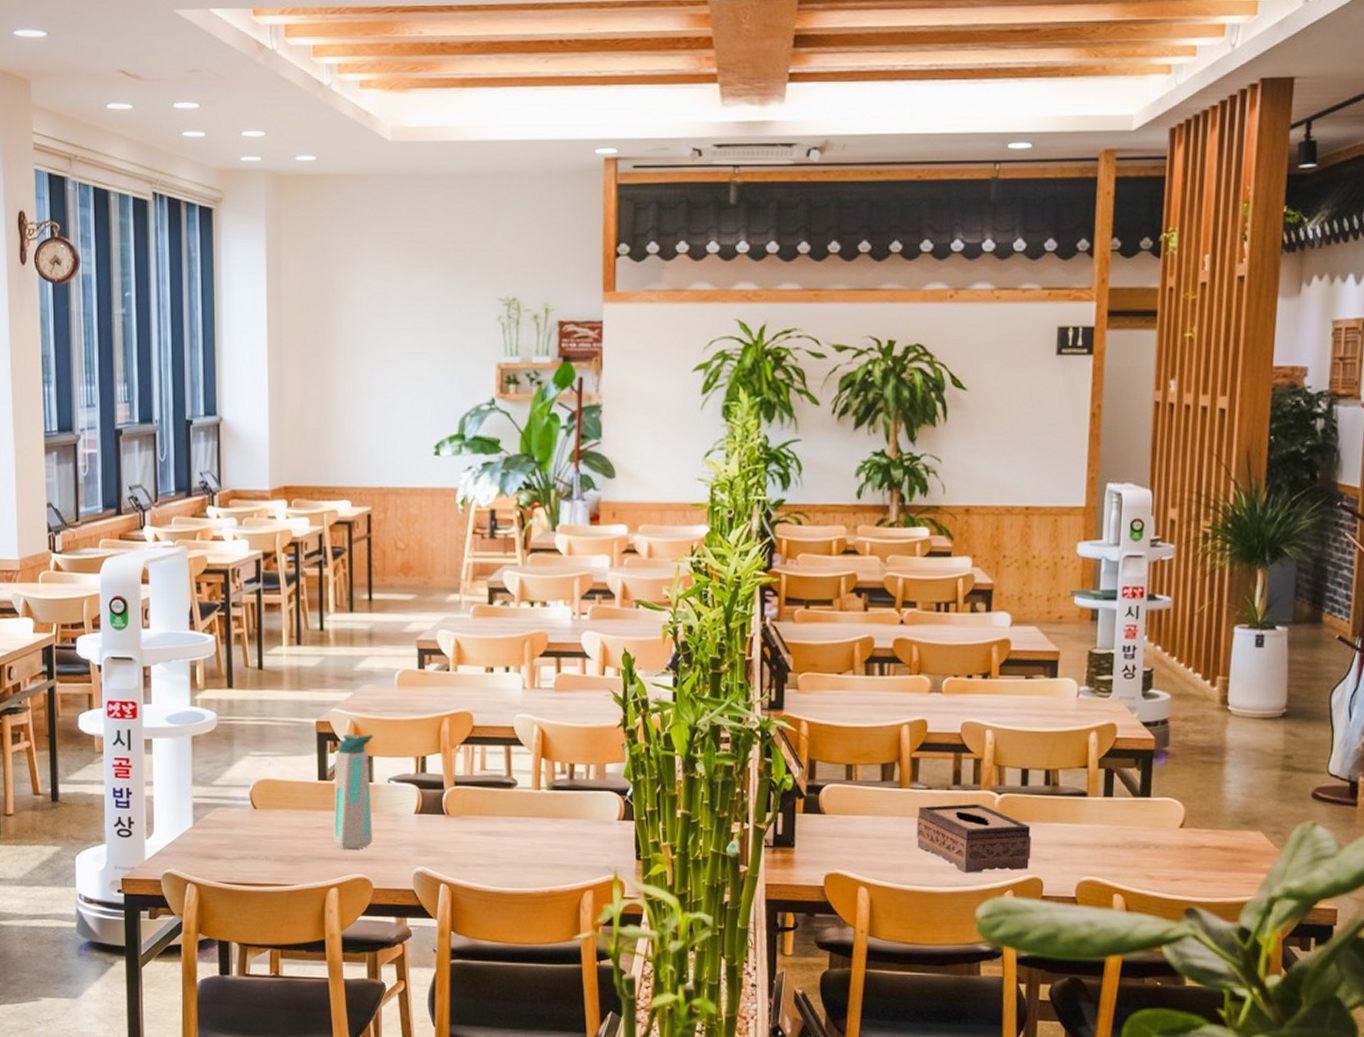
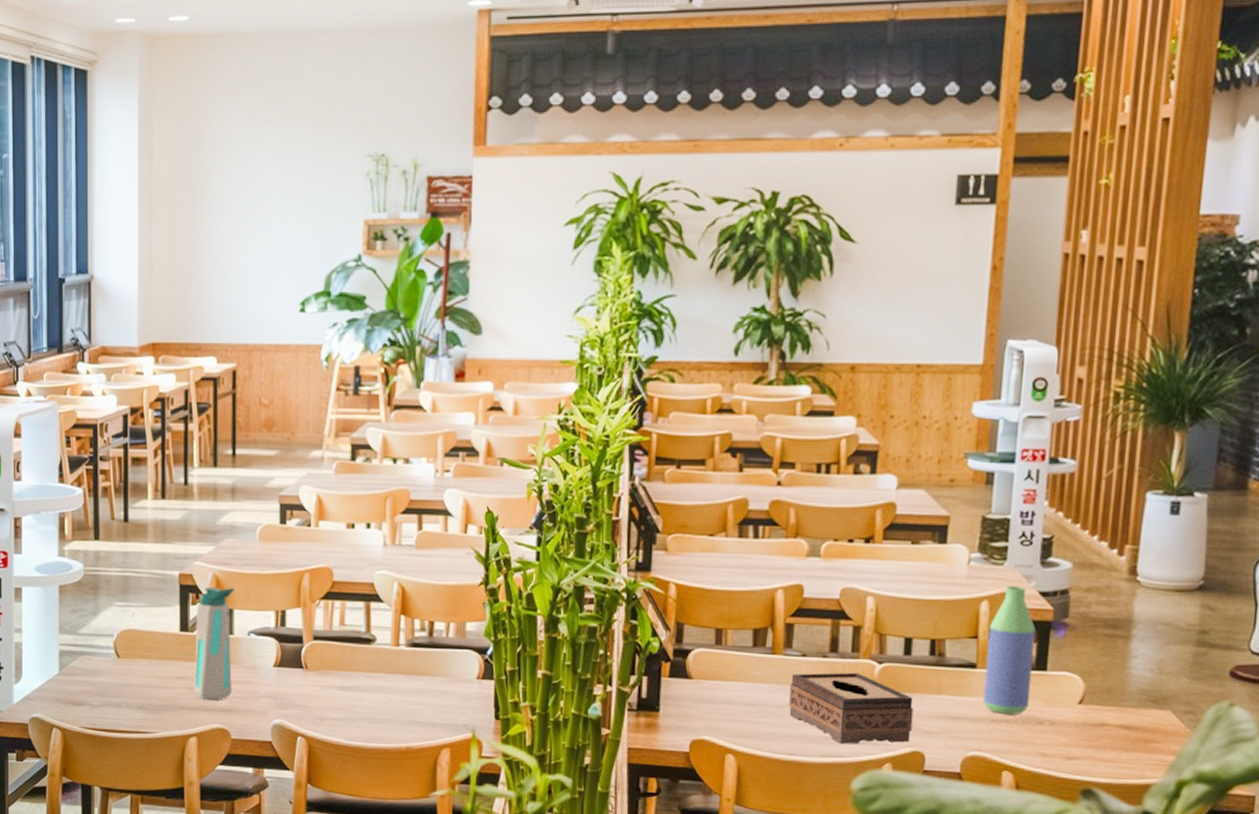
bottle: none [1094,717,1140,839] -> present [983,586,1036,714]

